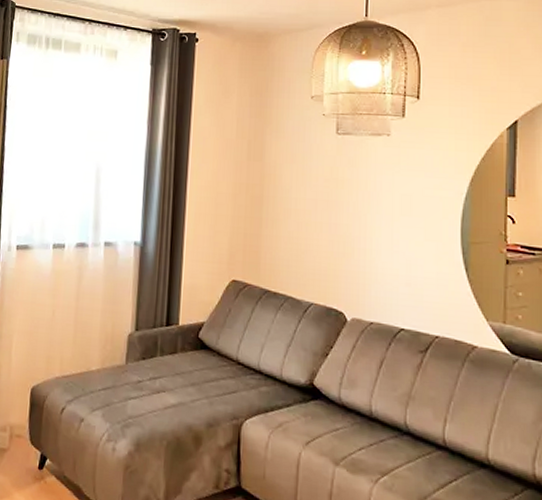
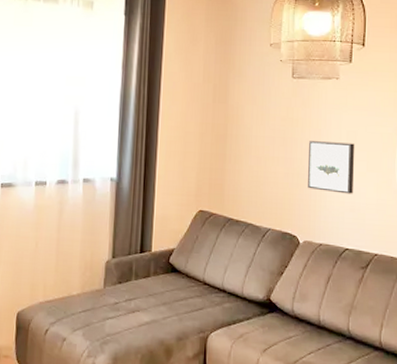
wall art: none [356,205,410,266] -> present [308,141,355,194]

